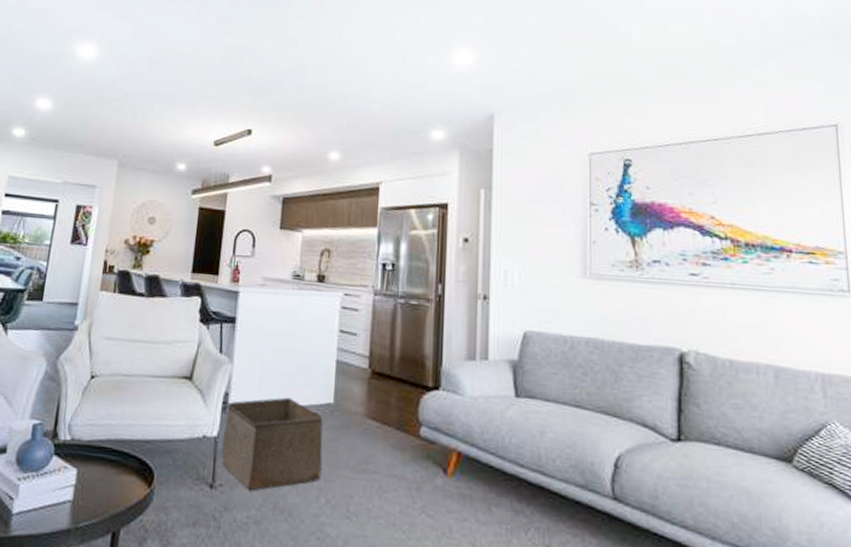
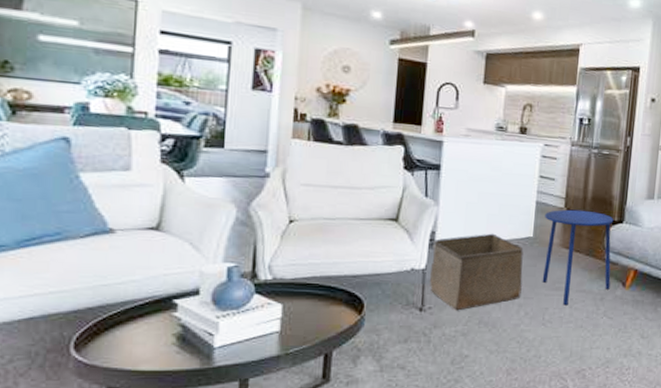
side table: none [345,371,428,495] -> present [542,209,614,306]

